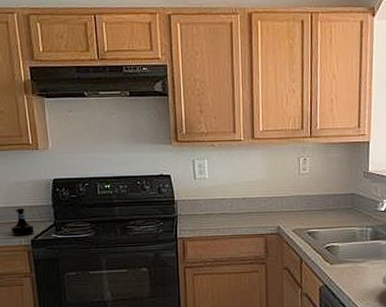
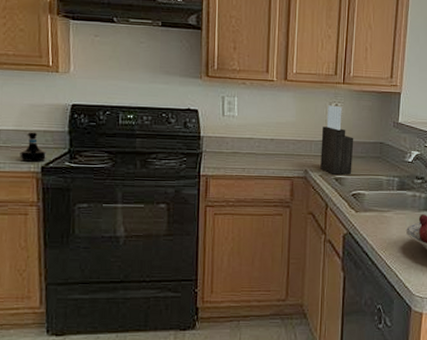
knife block: none [291,160,325,229] -> present [320,105,354,175]

